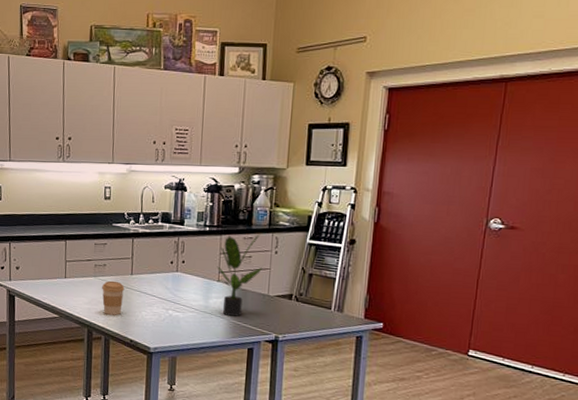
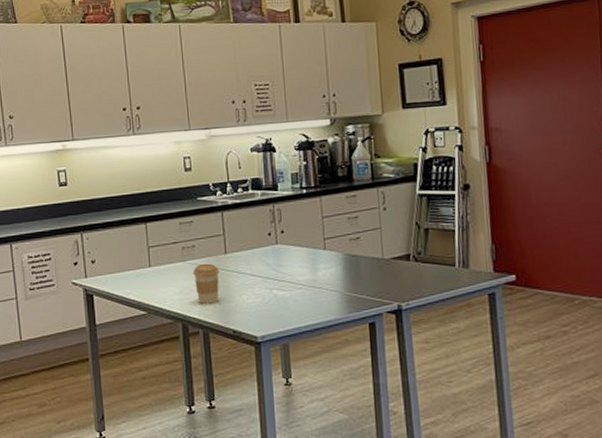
potted plant: present [217,234,263,317] -> none [321,190,373,288]

